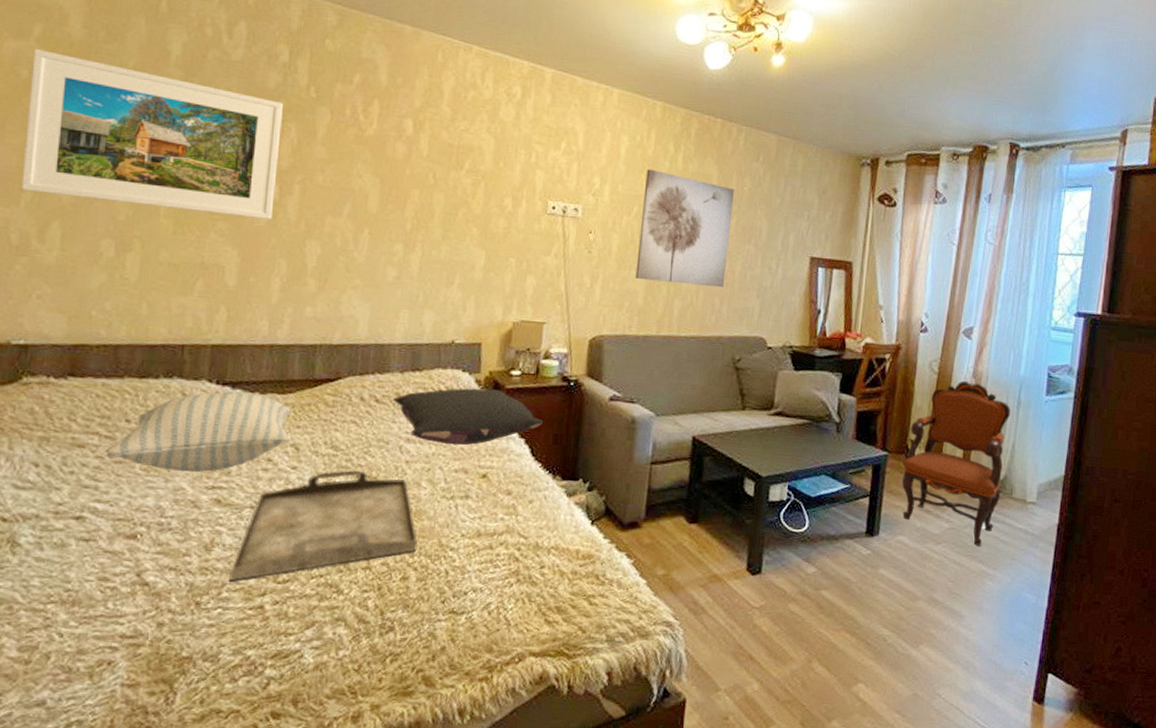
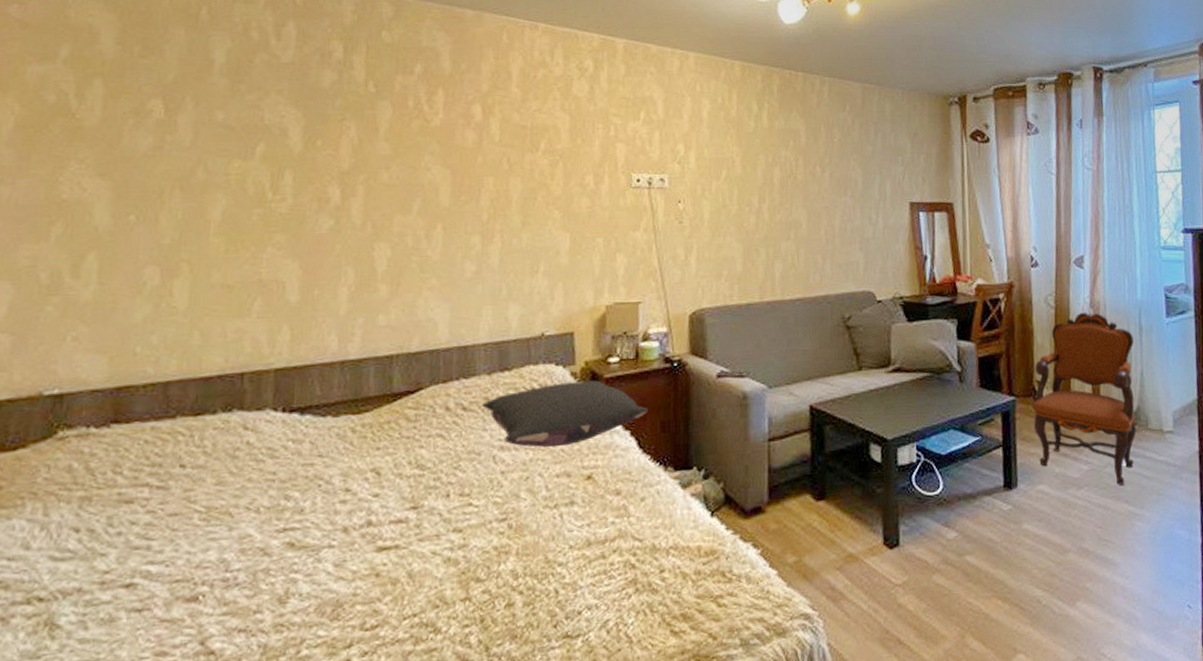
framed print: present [21,48,284,219] -> none [51,70,341,226]
pillow: present [106,392,292,473] -> none [159,417,371,517]
serving tray: present [228,470,419,582] -> none [307,488,523,637]
wall art: present [636,168,735,288] -> none [731,130,825,246]

